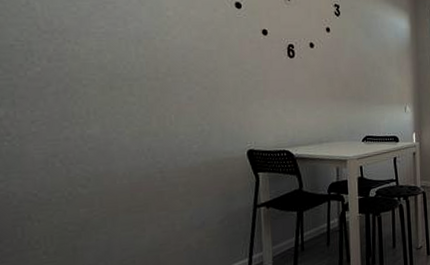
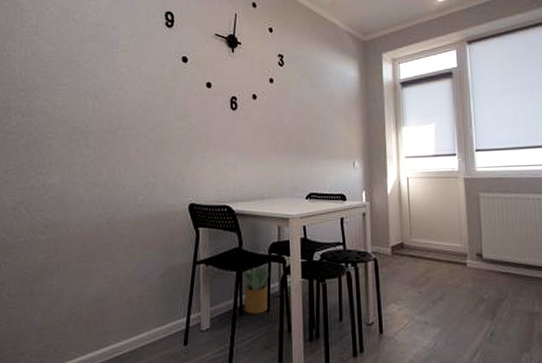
potted plant: none [303,205,329,250] -> present [243,266,269,314]

